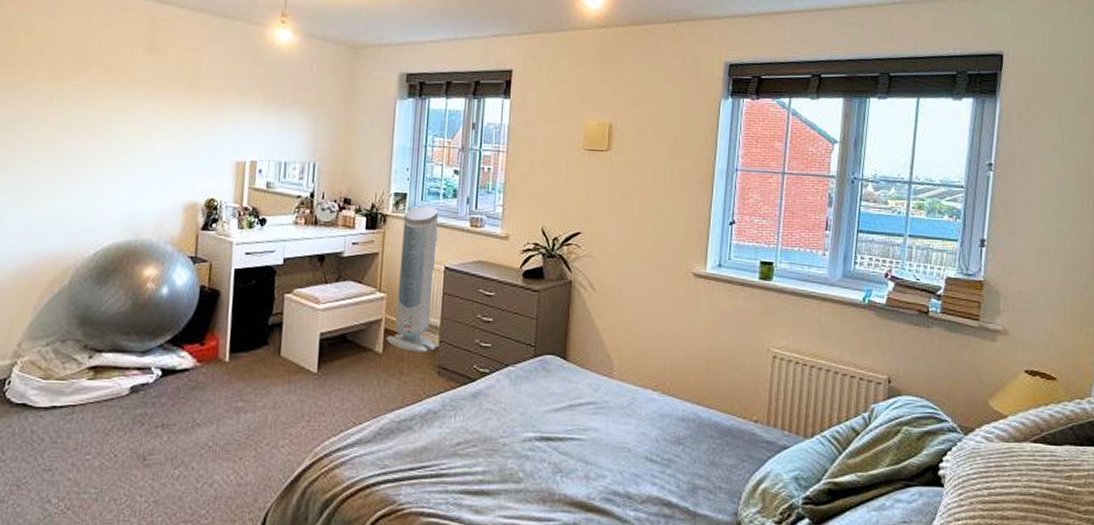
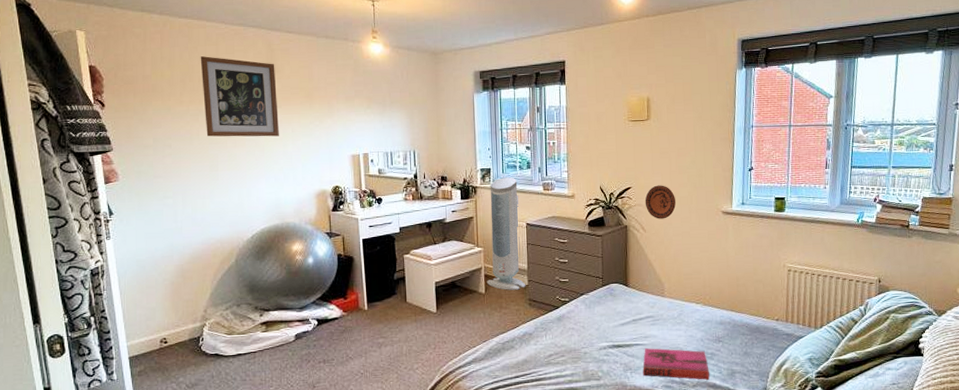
wall art: none [59,26,158,131] -> present [200,56,279,137]
hardback book: none [577,445,664,495] -> present [642,348,710,380]
decorative plate: none [596,233,636,277] -> present [645,185,677,219]

